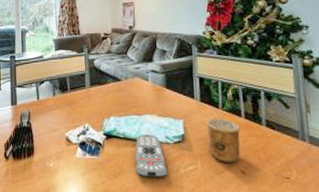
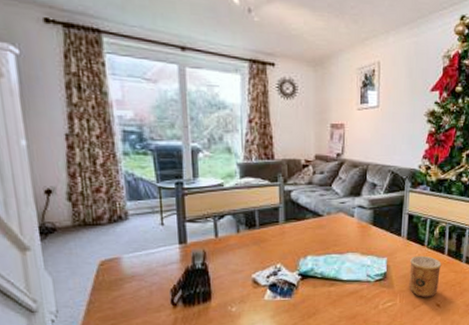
remote control: present [135,134,168,178] -> none [332,272,366,316]

